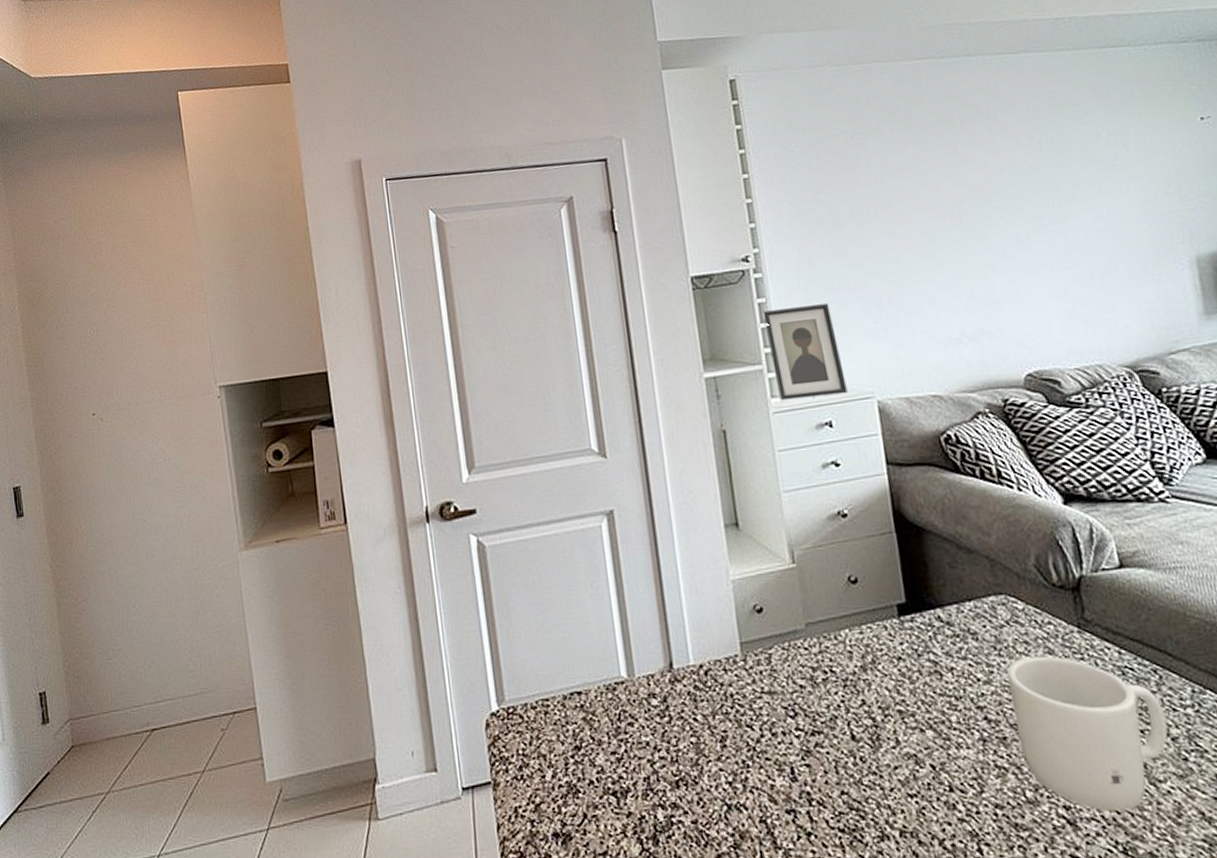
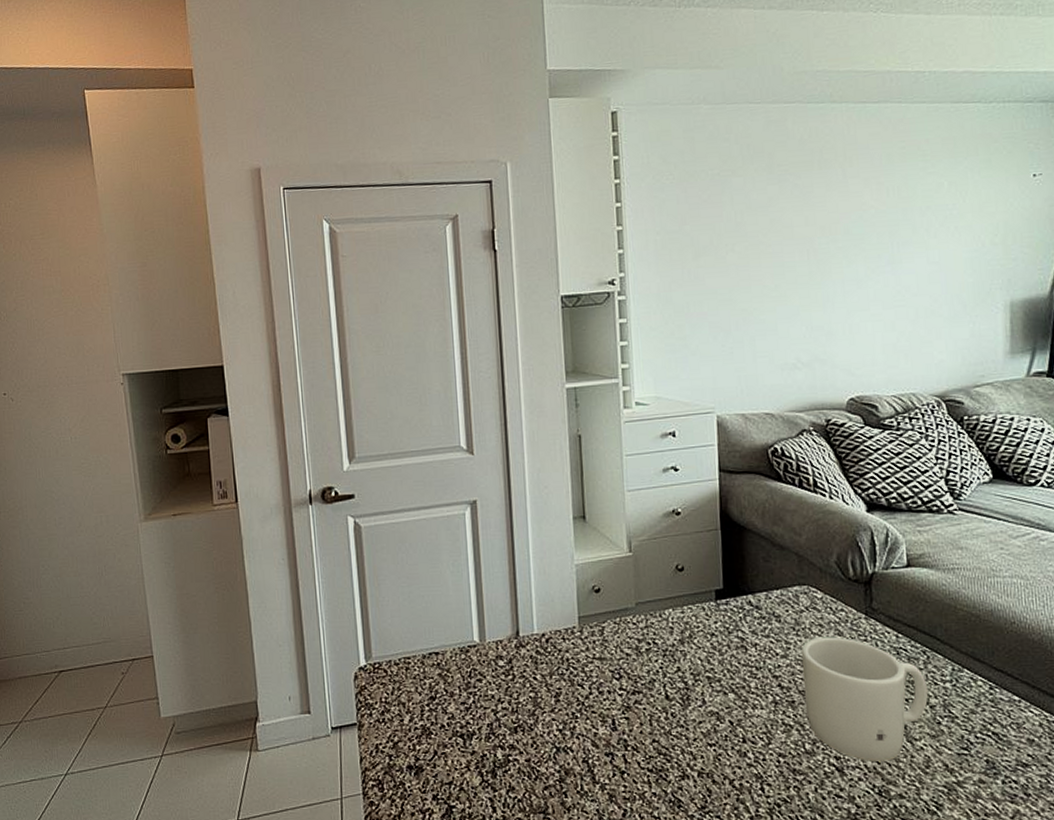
picture frame: present [763,303,848,401] -> none [623,327,692,412]

